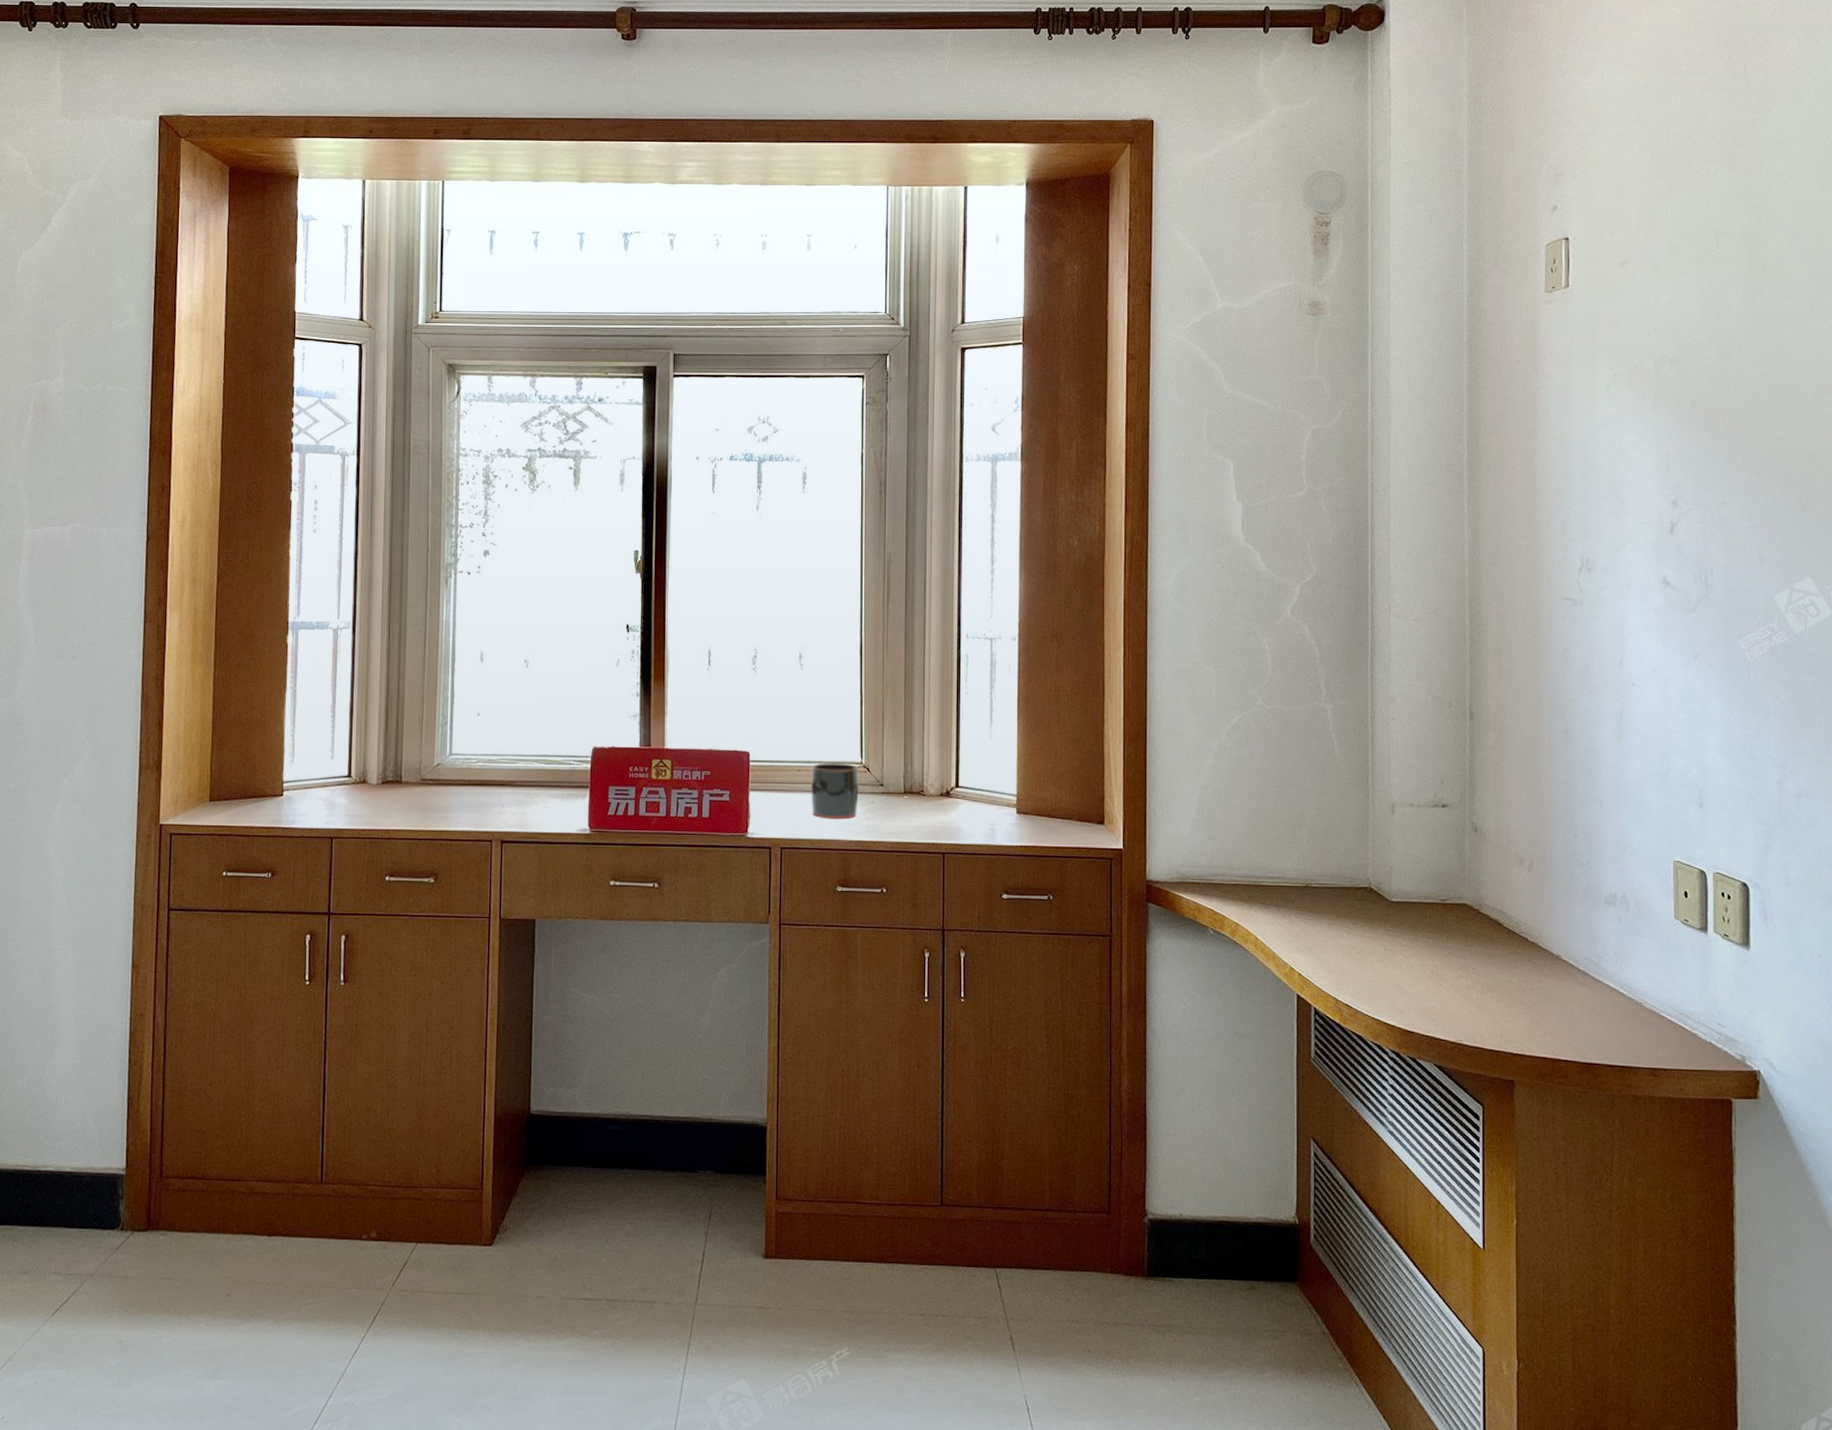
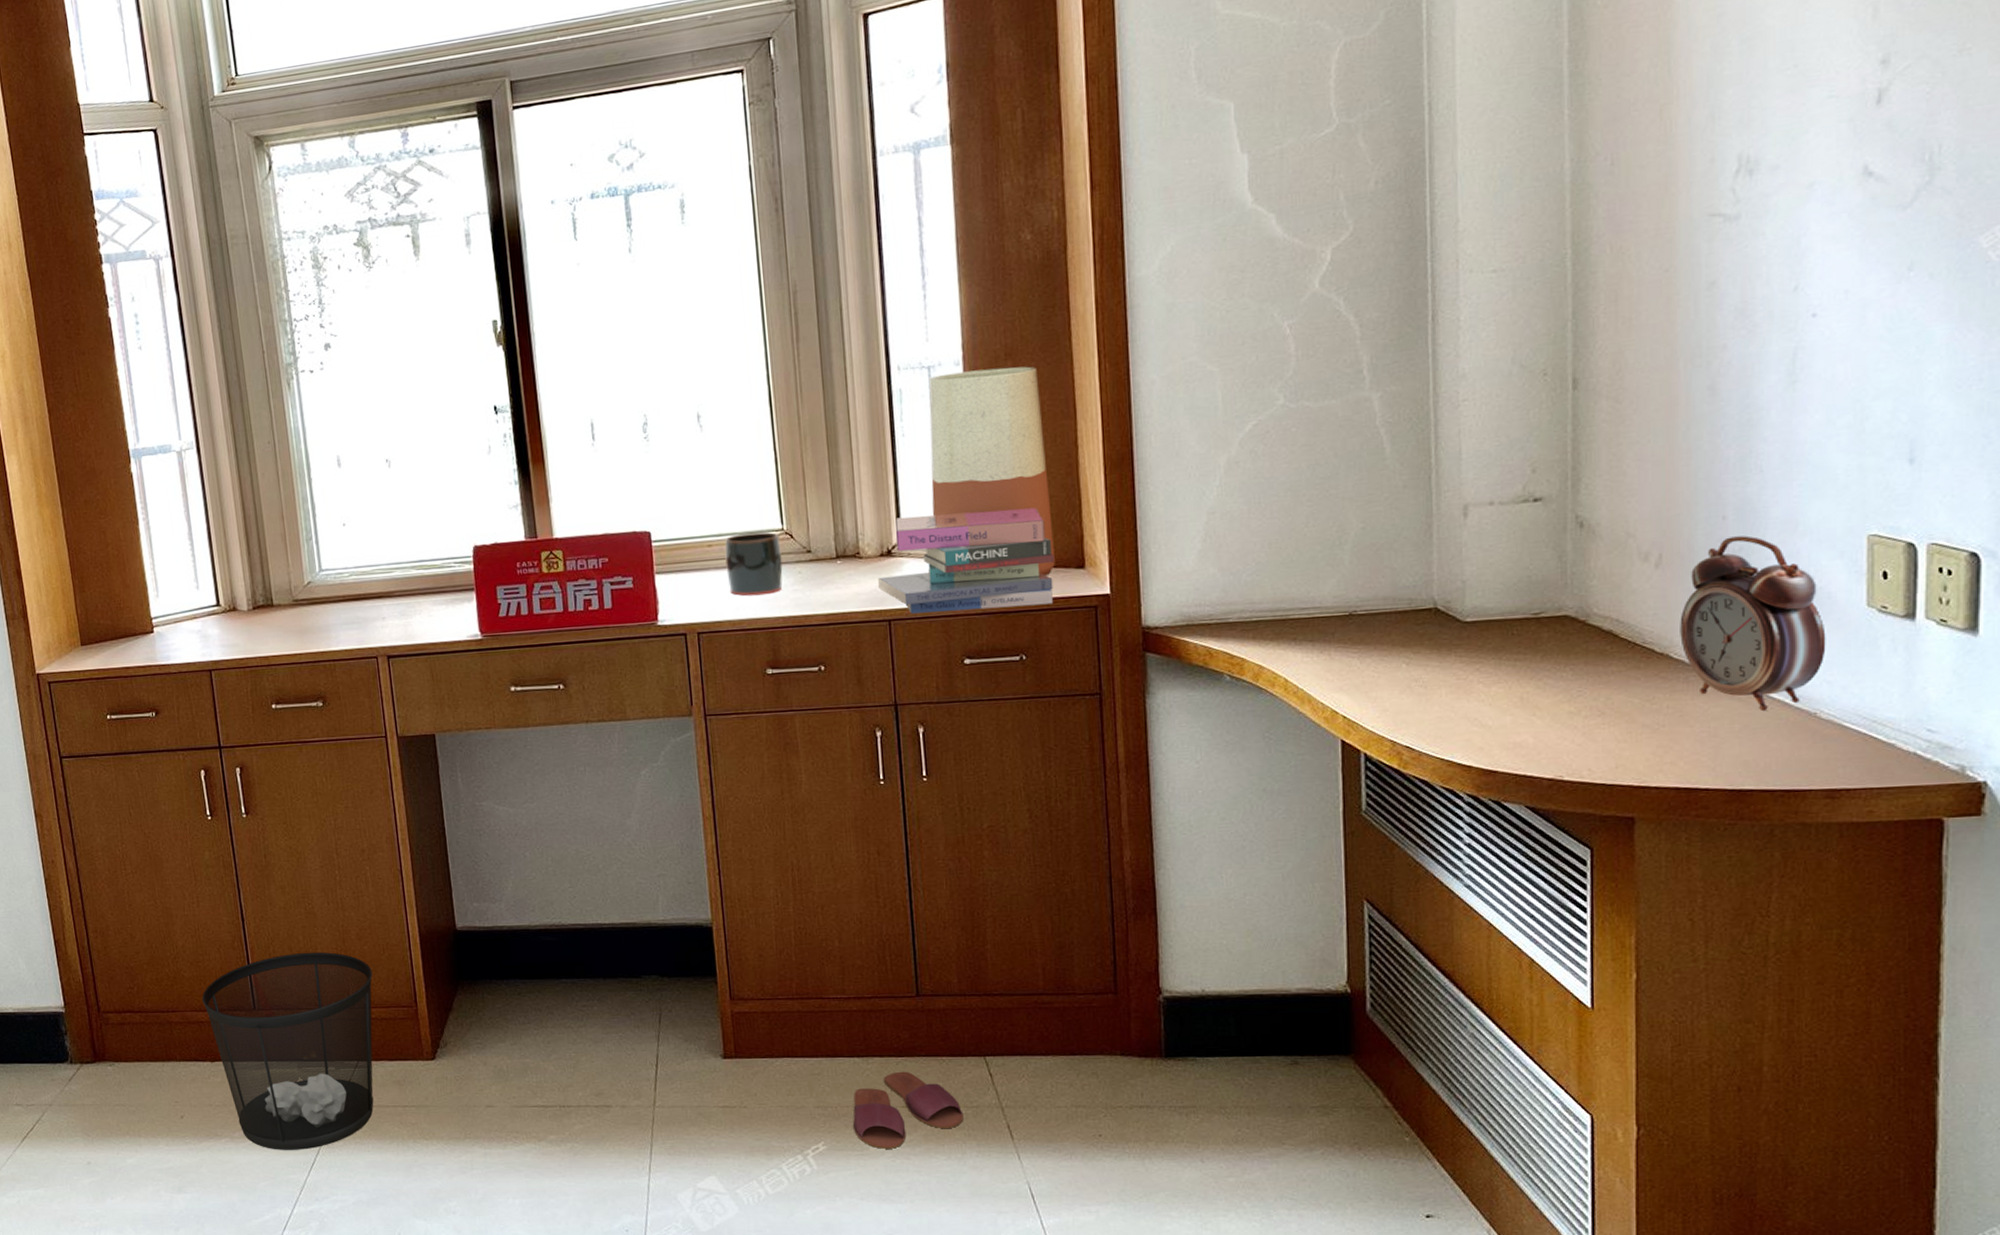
waste bin: none [269,1126,443,1336] -> present [201,952,374,1150]
slippers: none [875,1279,973,1357] -> present [853,1071,964,1149]
books: none [937,764,1081,853] -> present [878,507,1055,614]
vase: none [985,646,1081,827] -> present [928,366,1055,576]
alarm clock: none [1545,852,1647,998] -> present [1680,536,1826,712]

